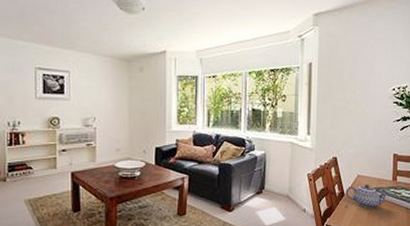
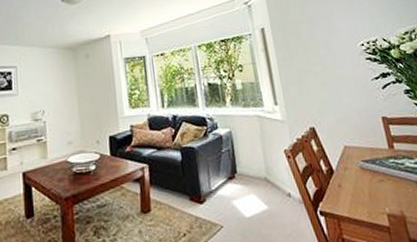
teapot: present [345,184,389,208] -> none [333,156,389,186]

